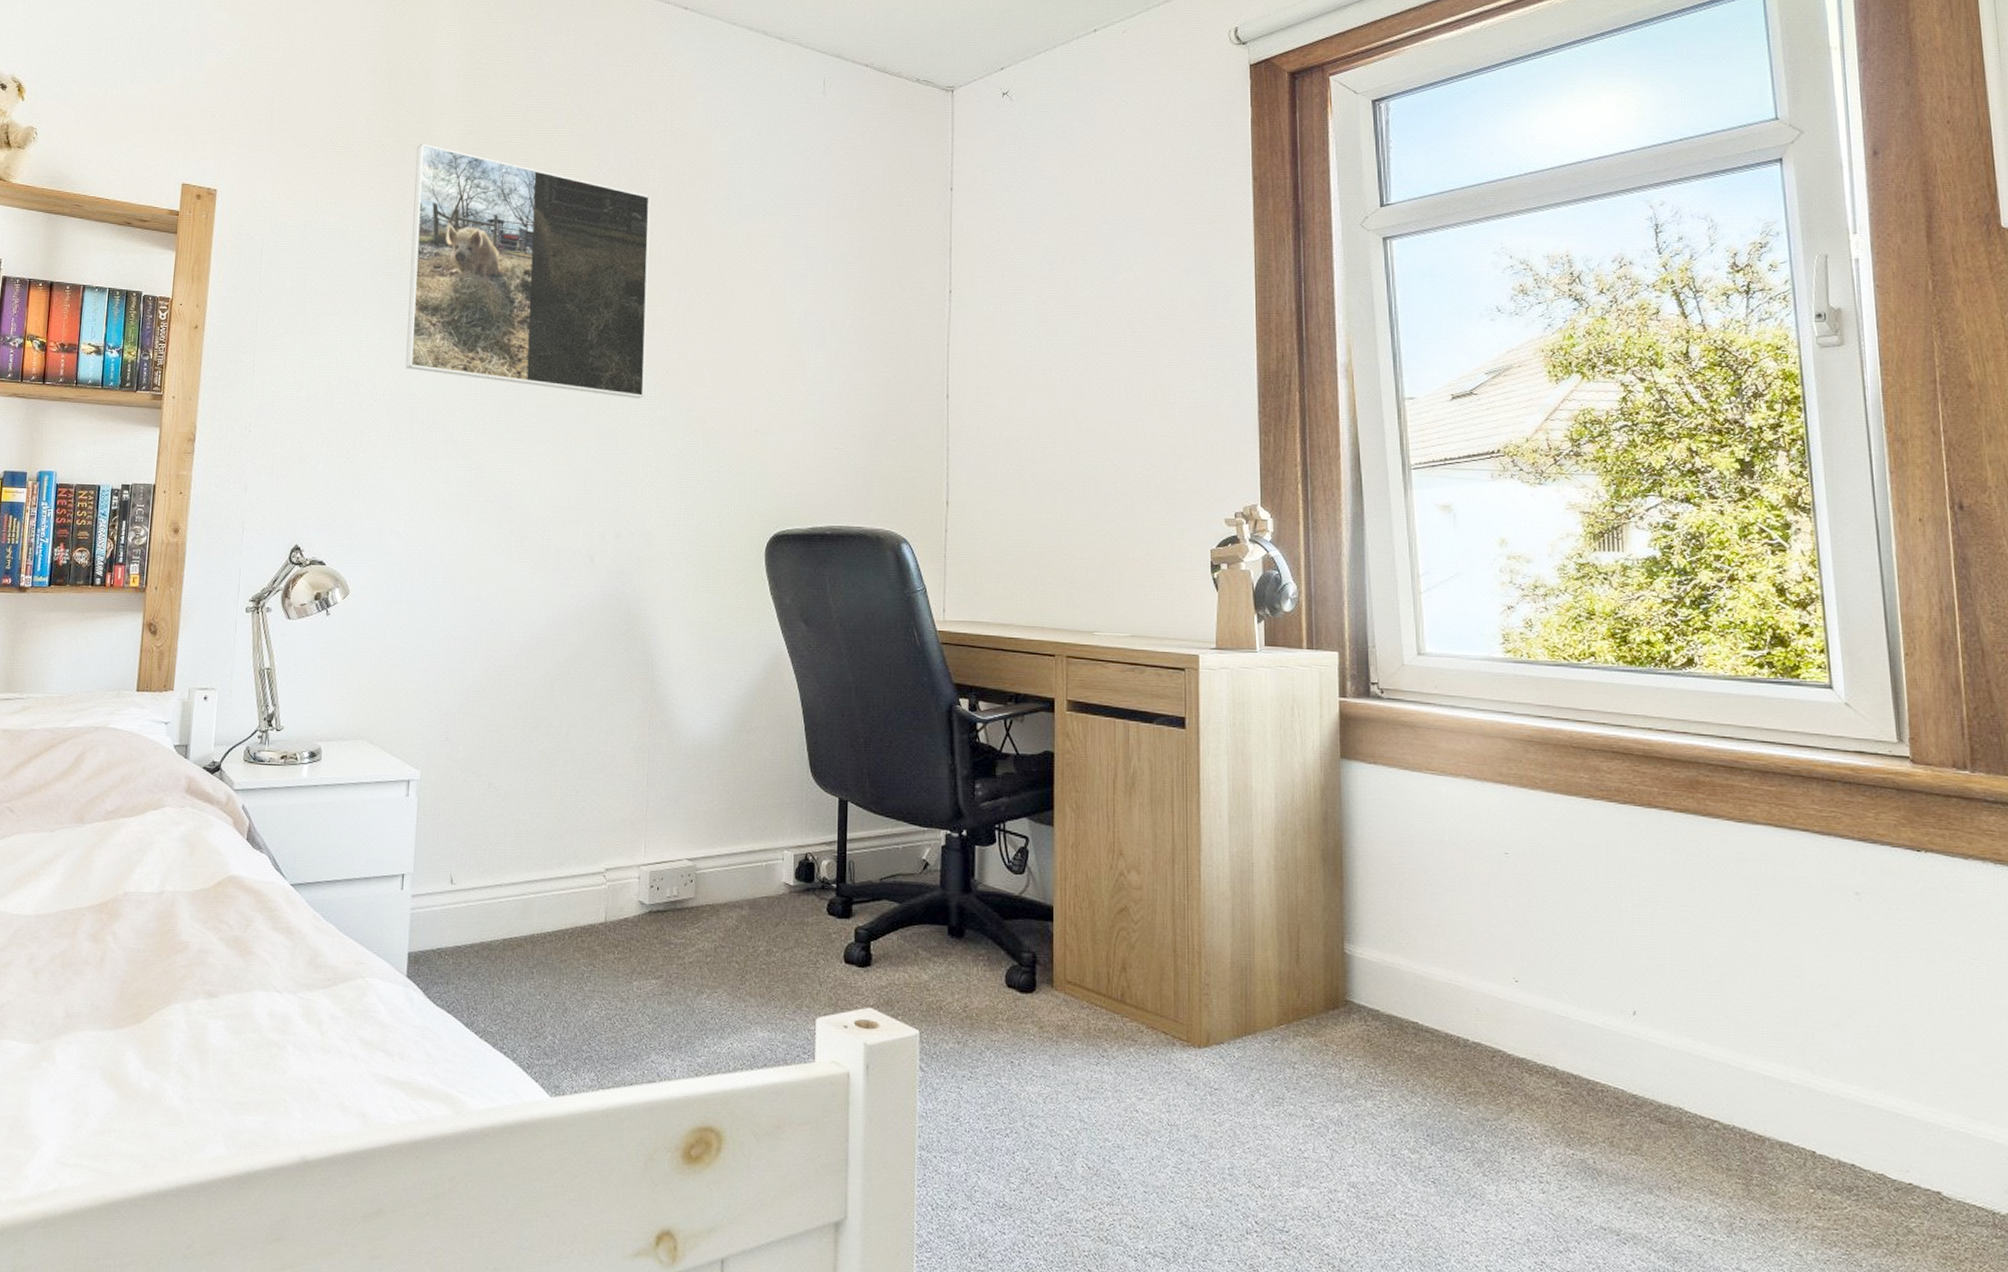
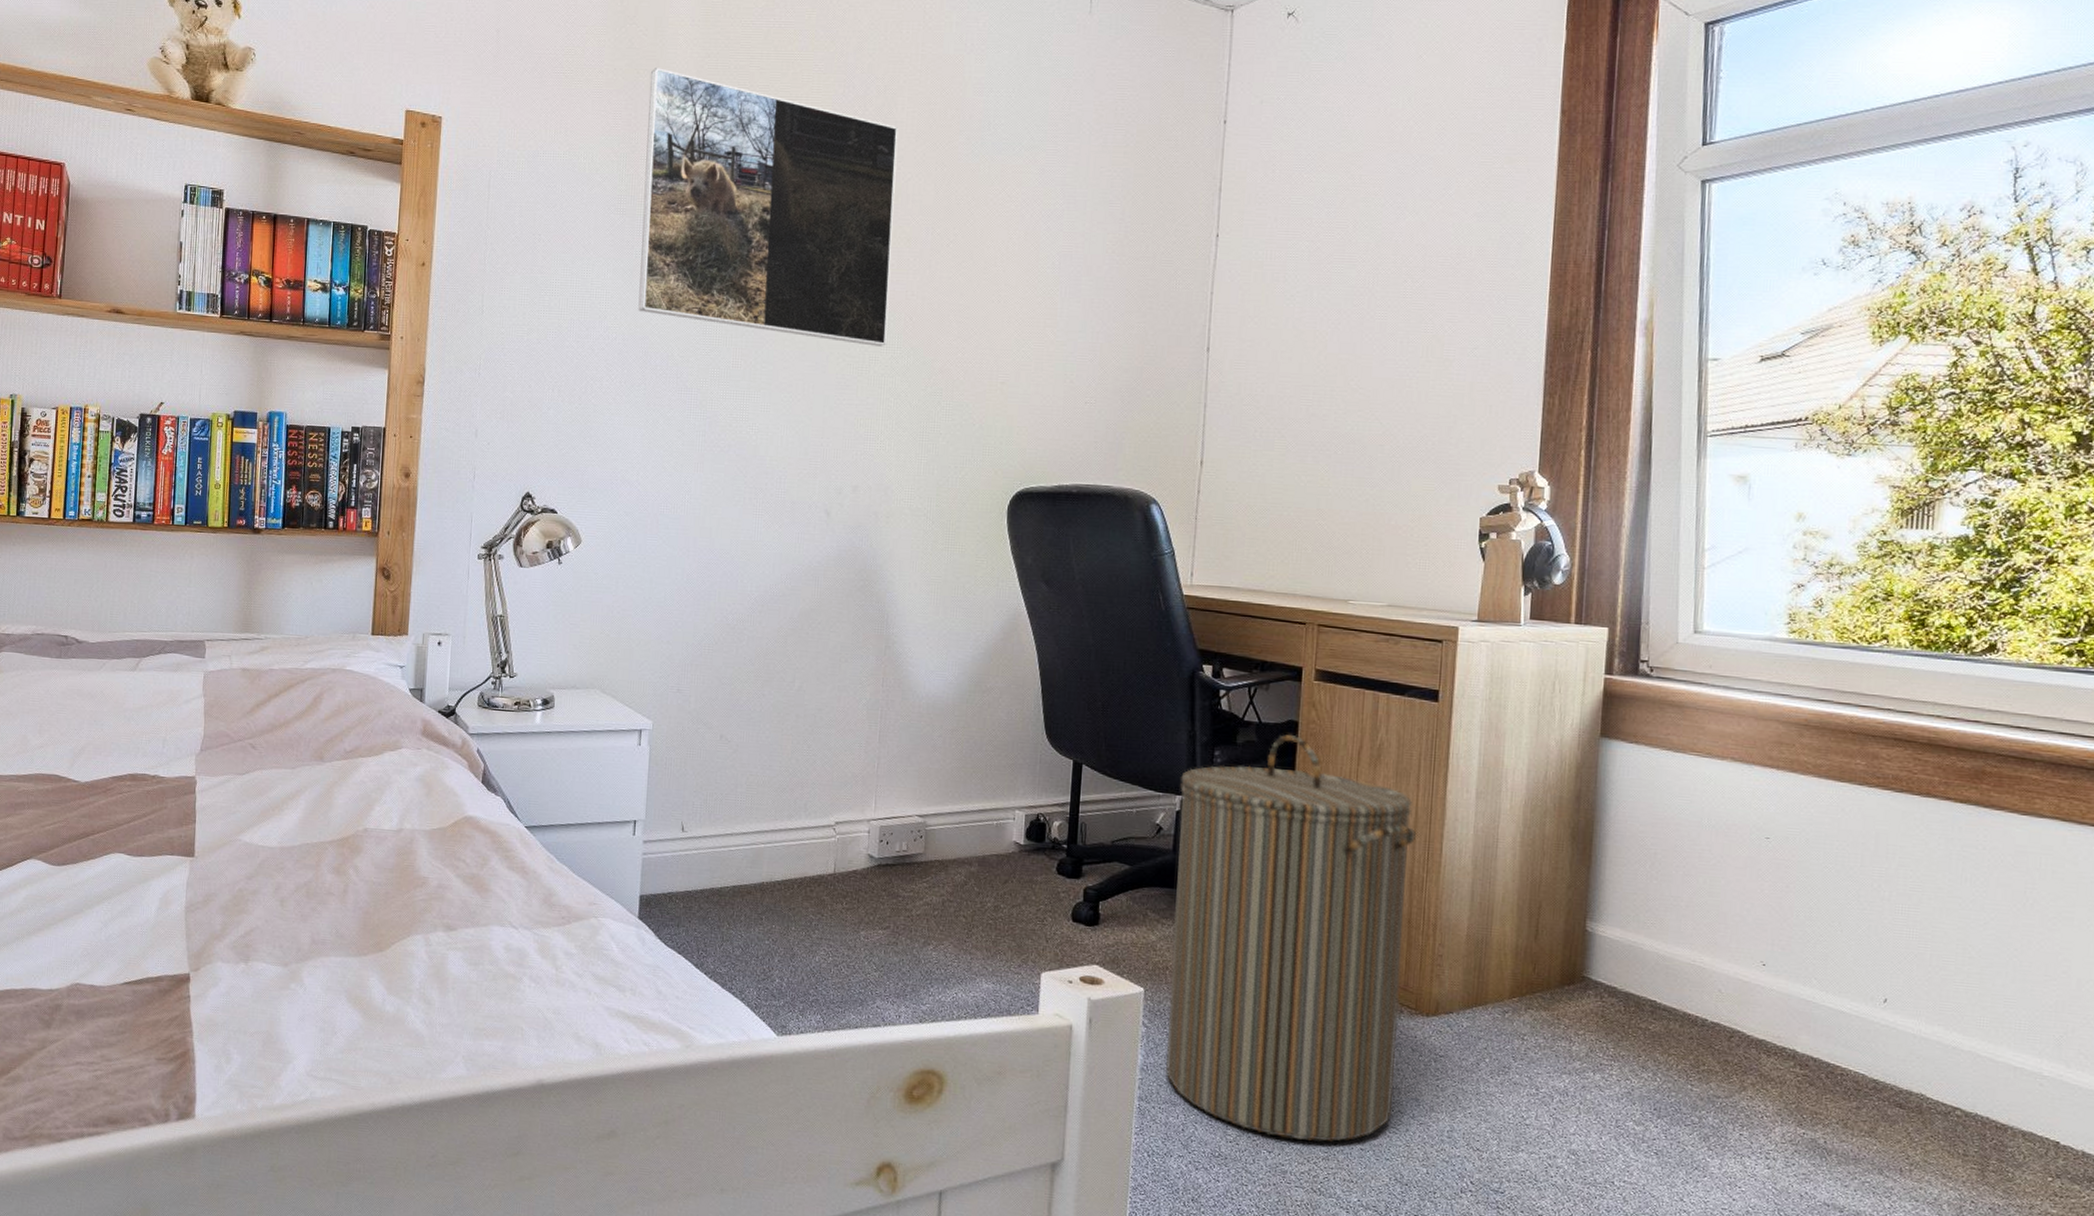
laundry hamper: none [944,764,1174,1186] -> present [1166,734,1416,1142]

